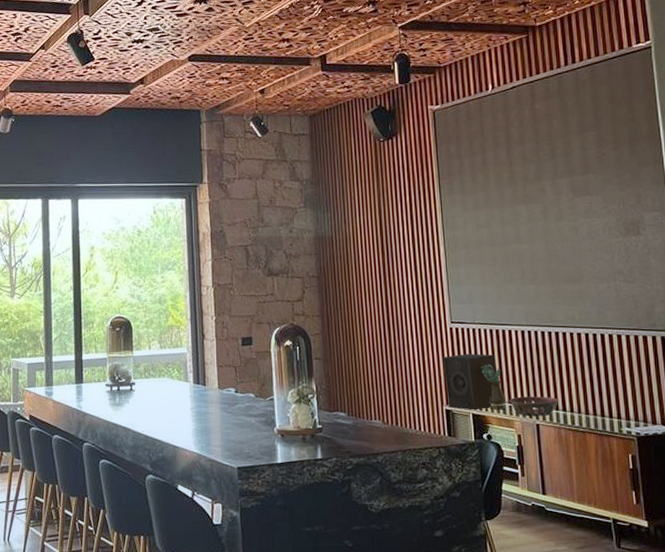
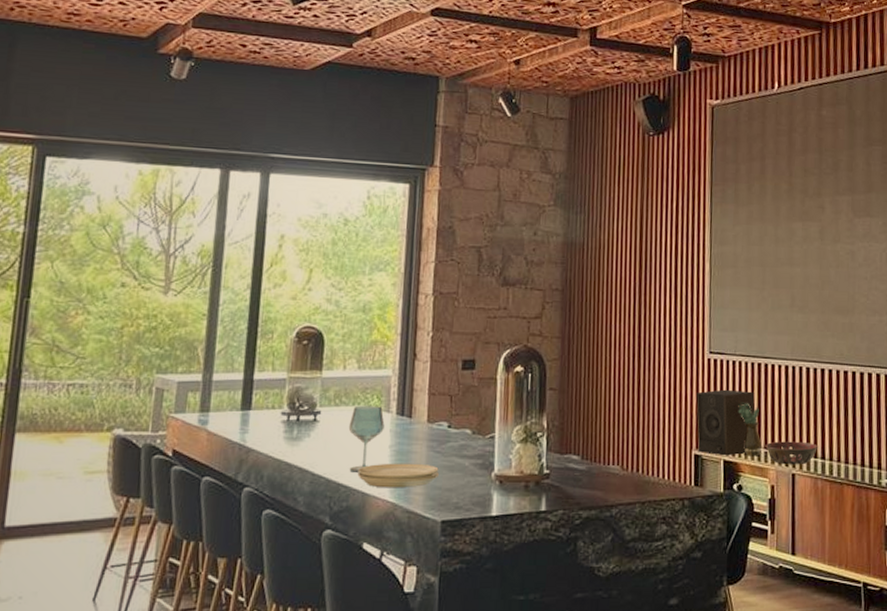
wine glass: none [157,377,185,430] -> present [348,405,385,472]
plate: none [168,421,233,442] -> present [357,463,440,488]

